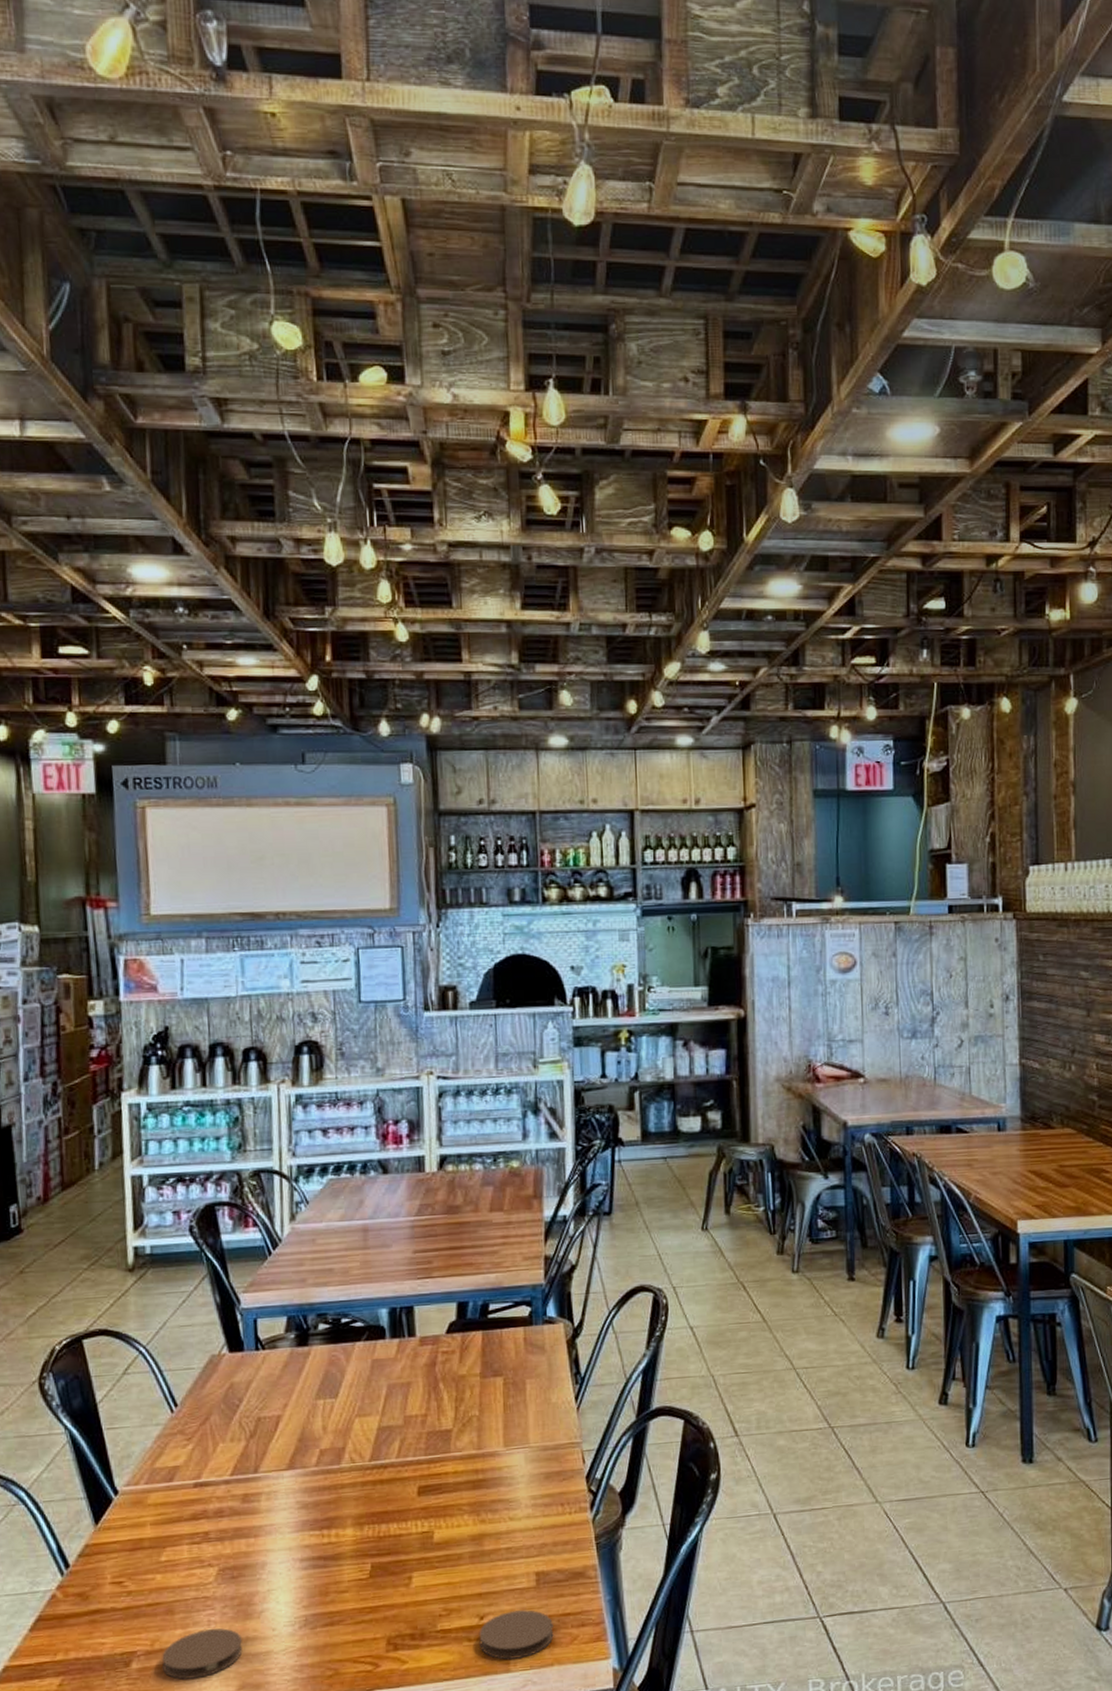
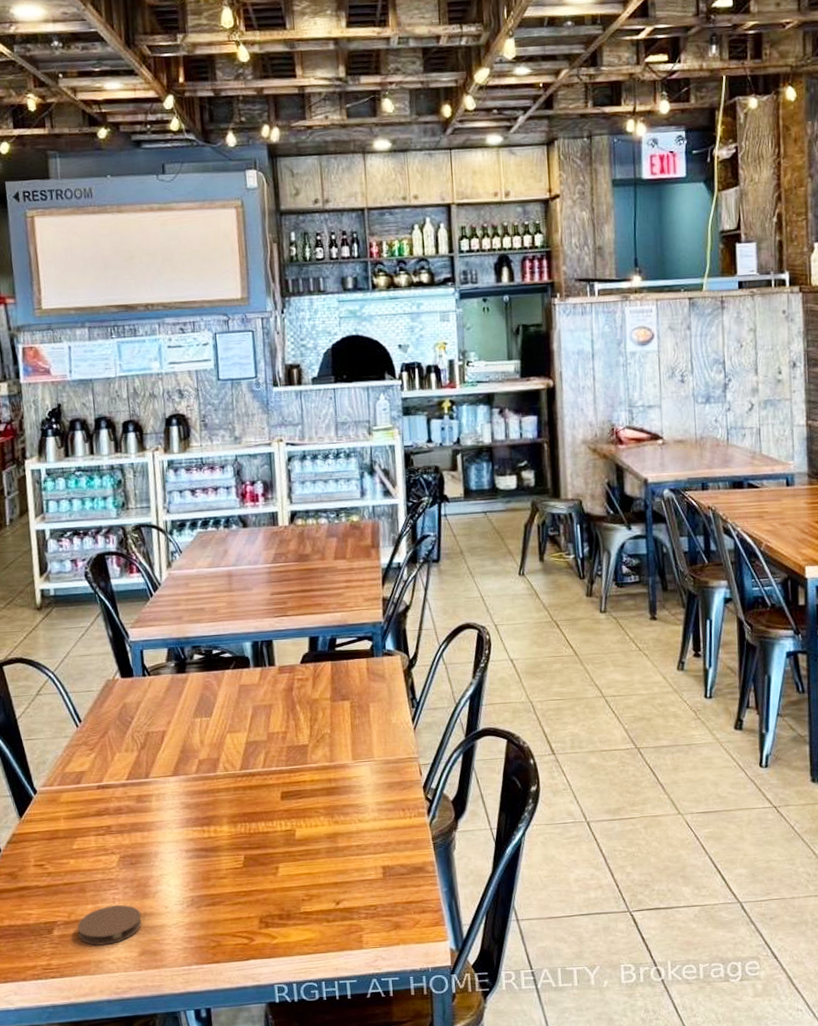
coaster: present [479,1610,554,1660] -> none [336,897,399,939]

